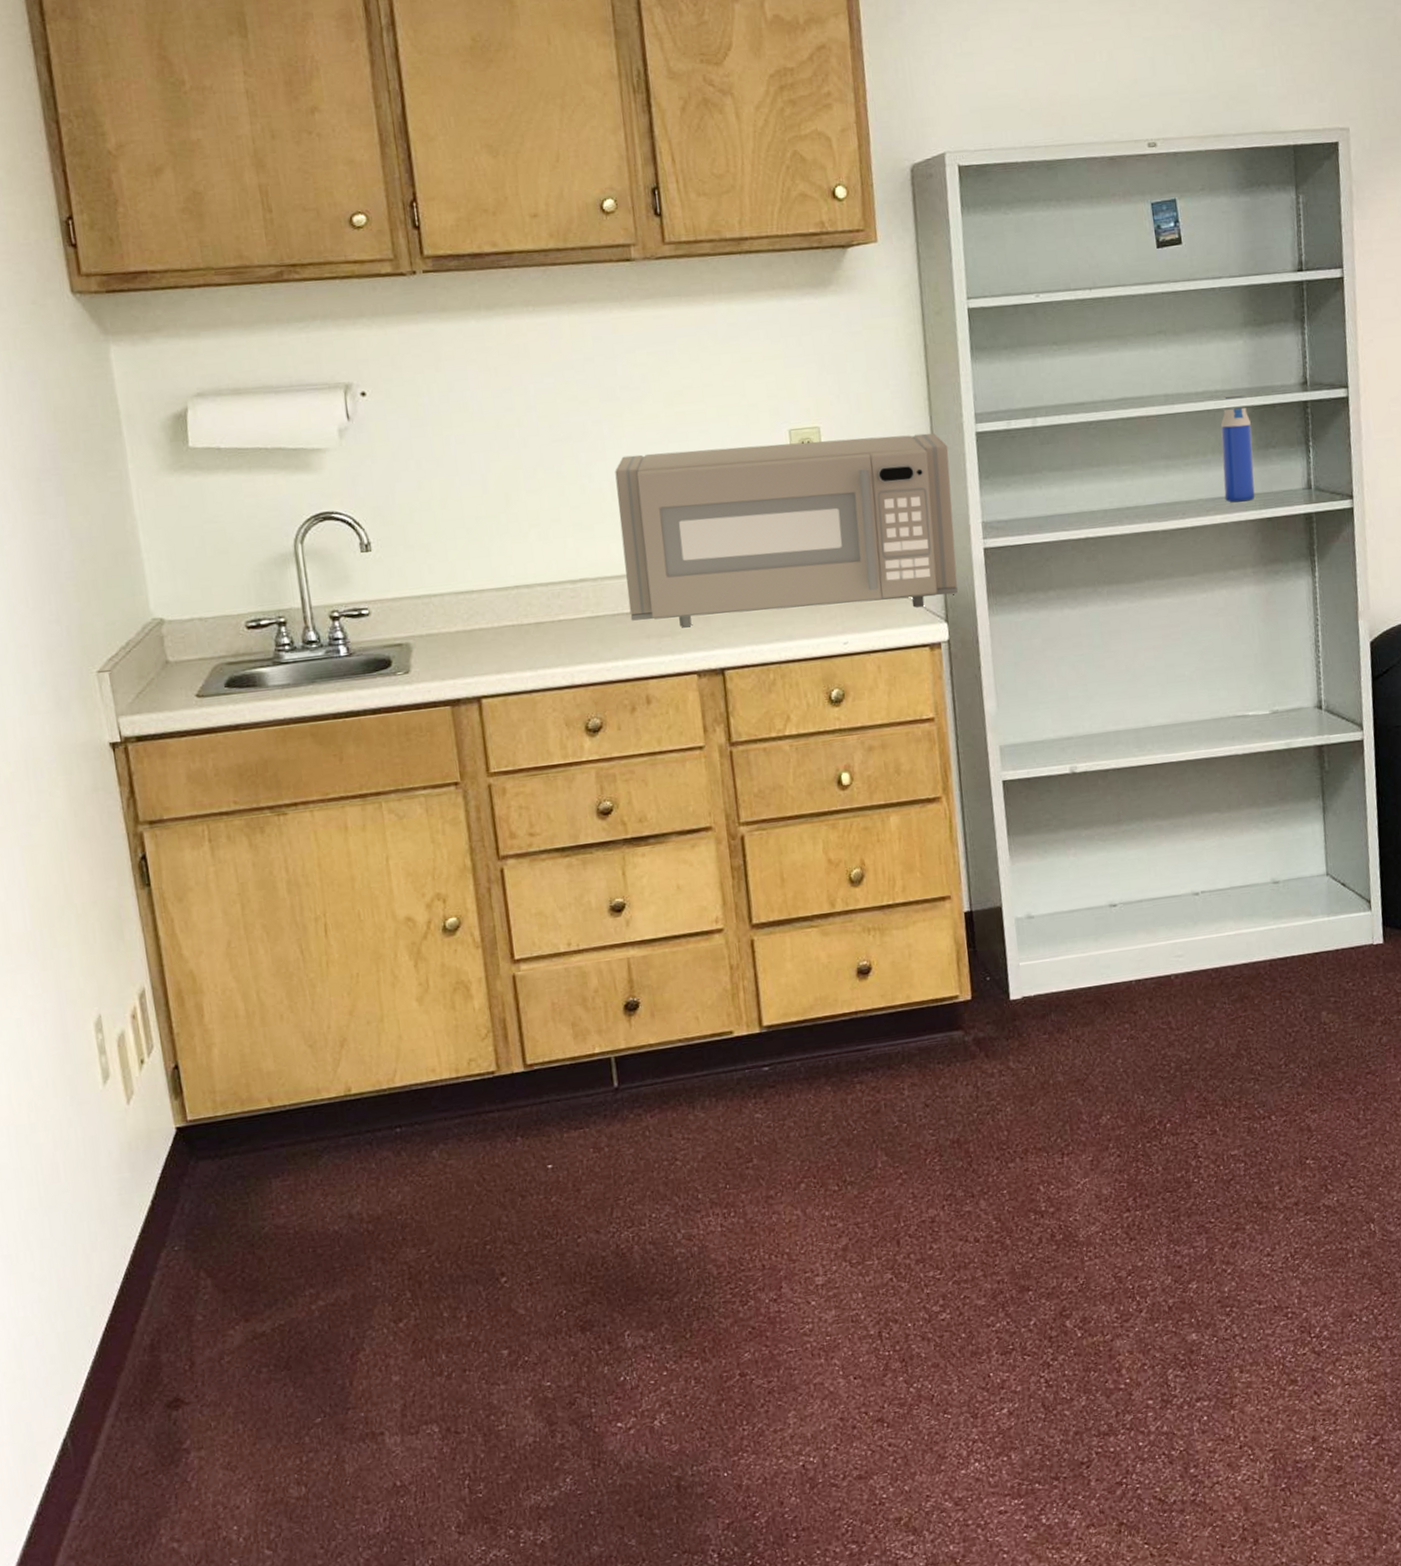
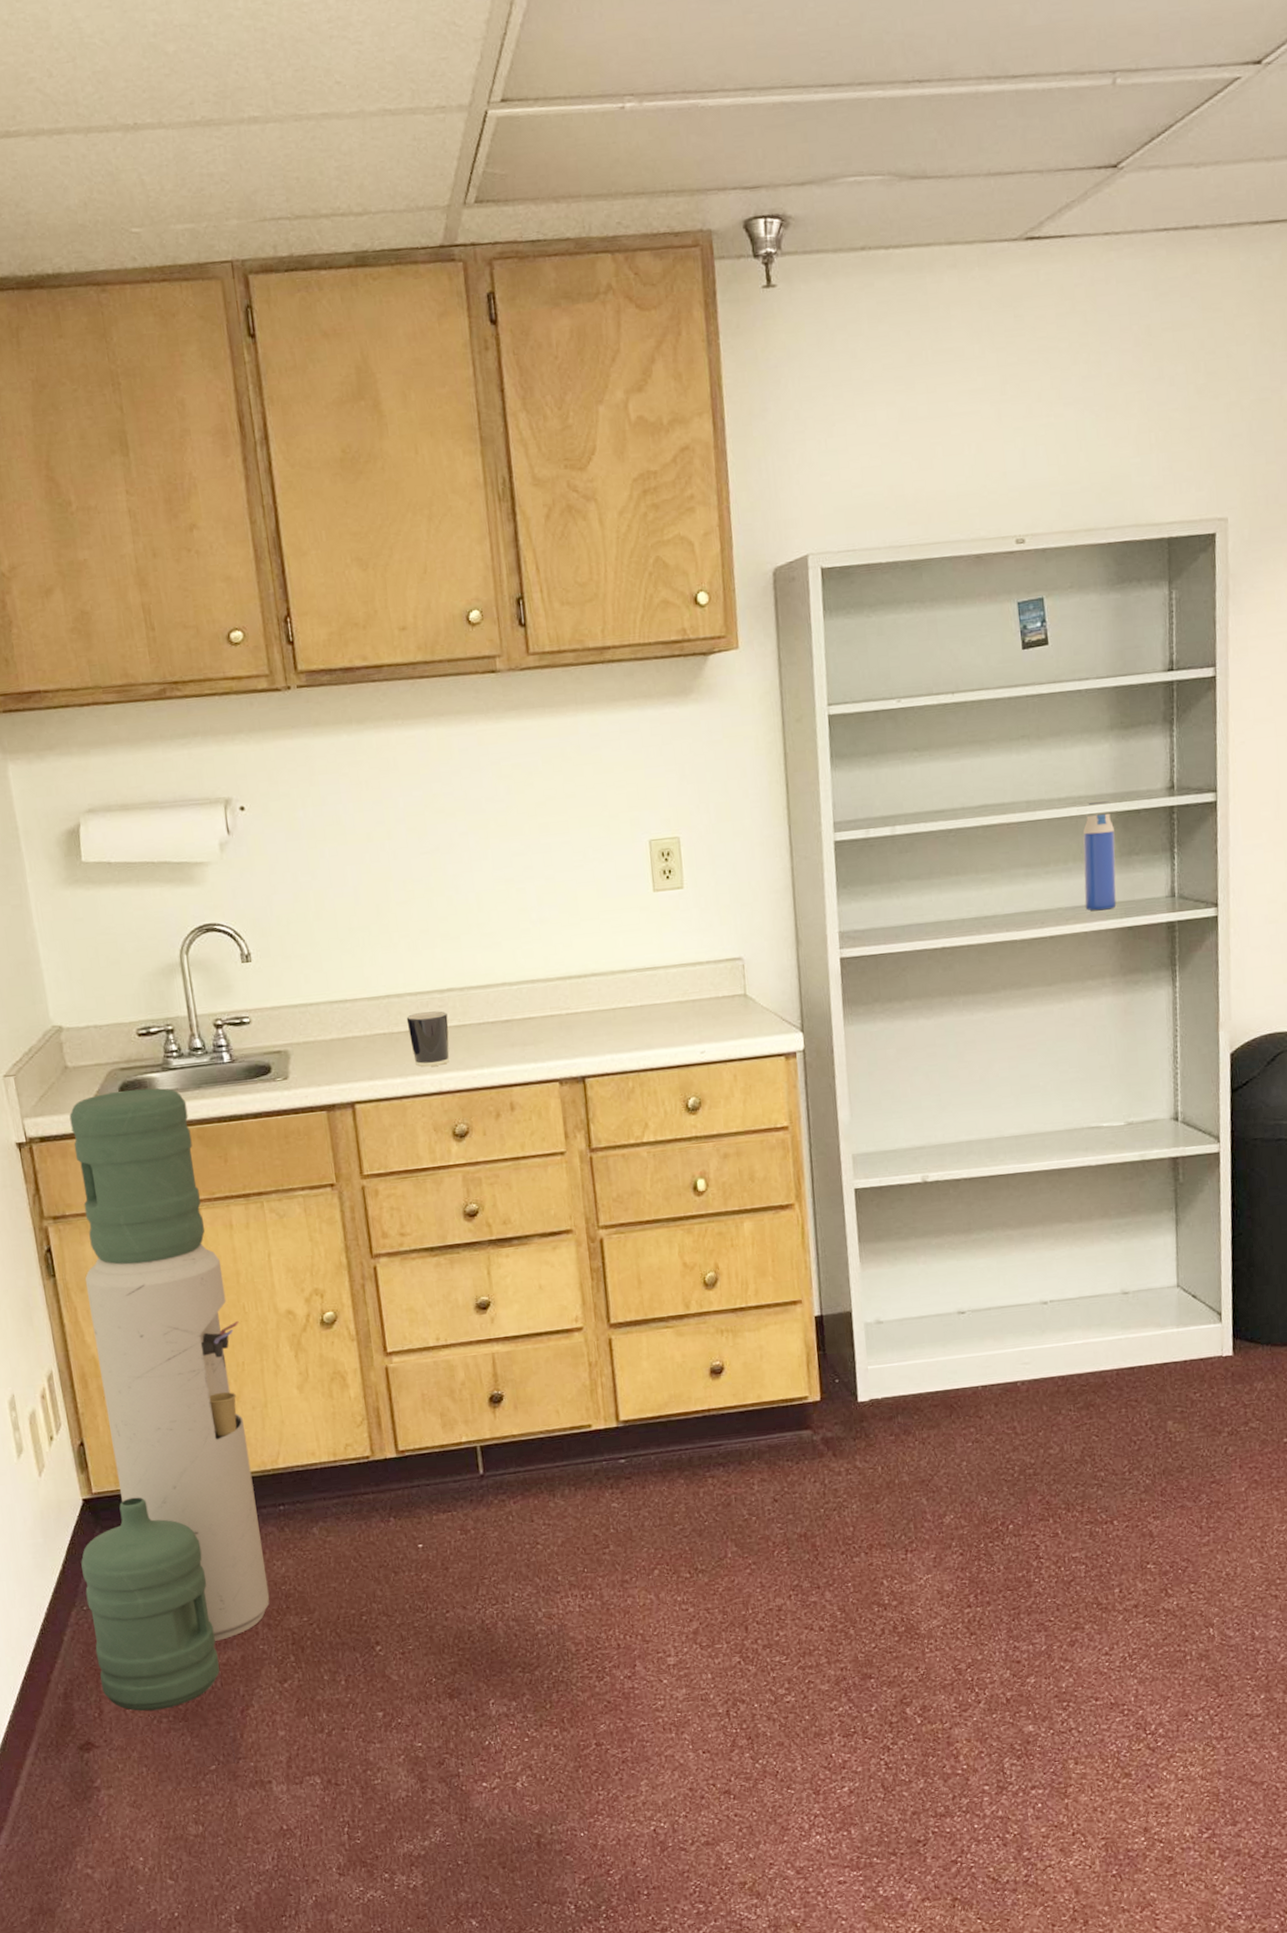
water cooler: none [169,683,384,1361] -> present [69,1088,270,1712]
mug: none [536,602,582,660] -> present [406,1011,450,1067]
microwave: present [615,432,958,628] -> none [480,842,814,1037]

